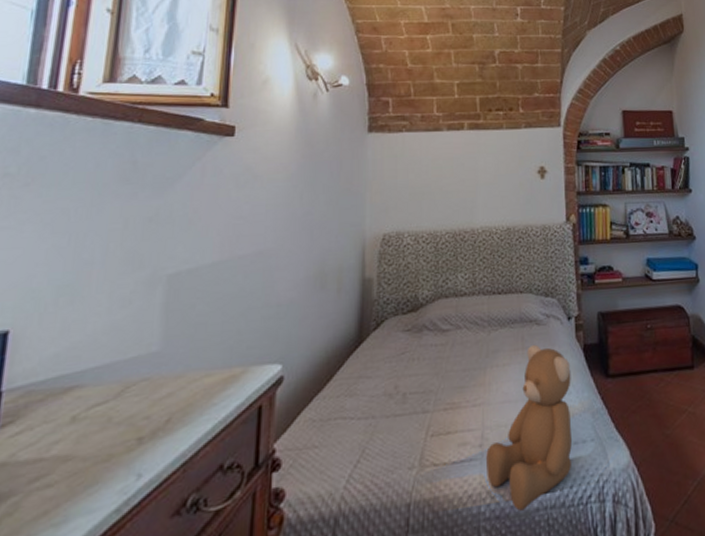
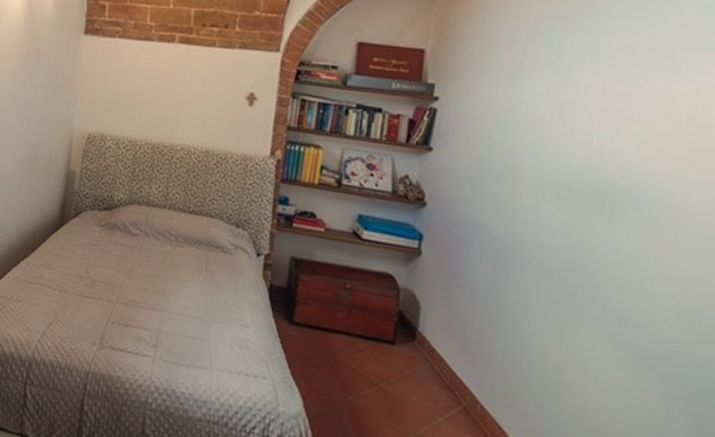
teddy bear: present [486,344,573,511] -> none [157,270,253,416]

